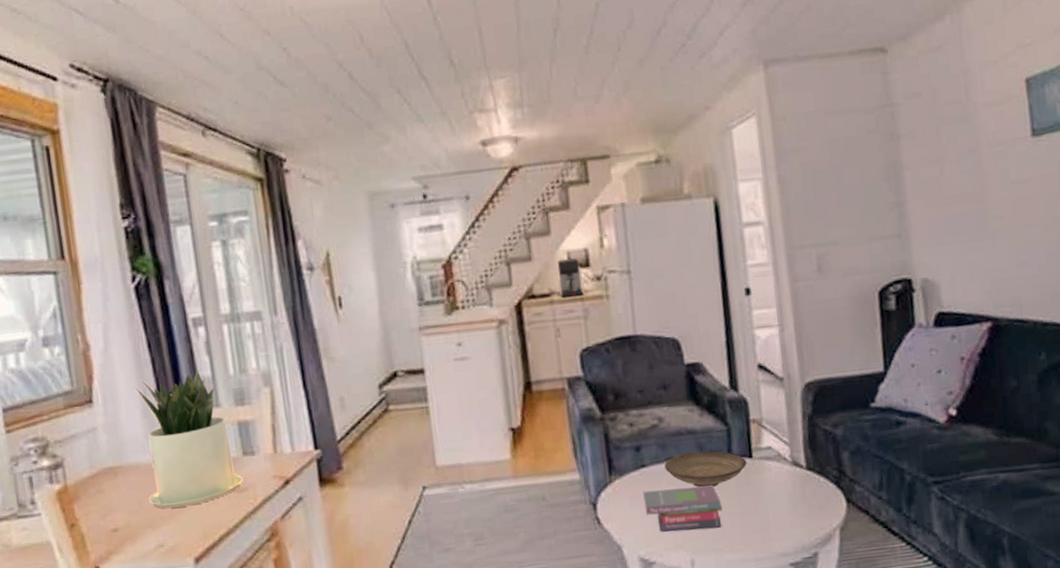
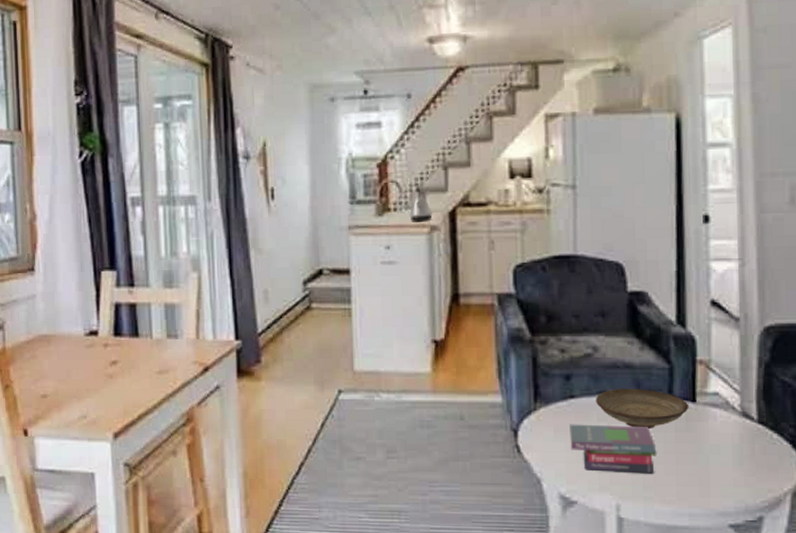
planter: present [135,370,244,509] -> none [74,249,166,381]
kettle: none [477,282,500,318] -> present [409,186,433,222]
coffee maker: present [557,258,583,299] -> none [497,167,522,209]

